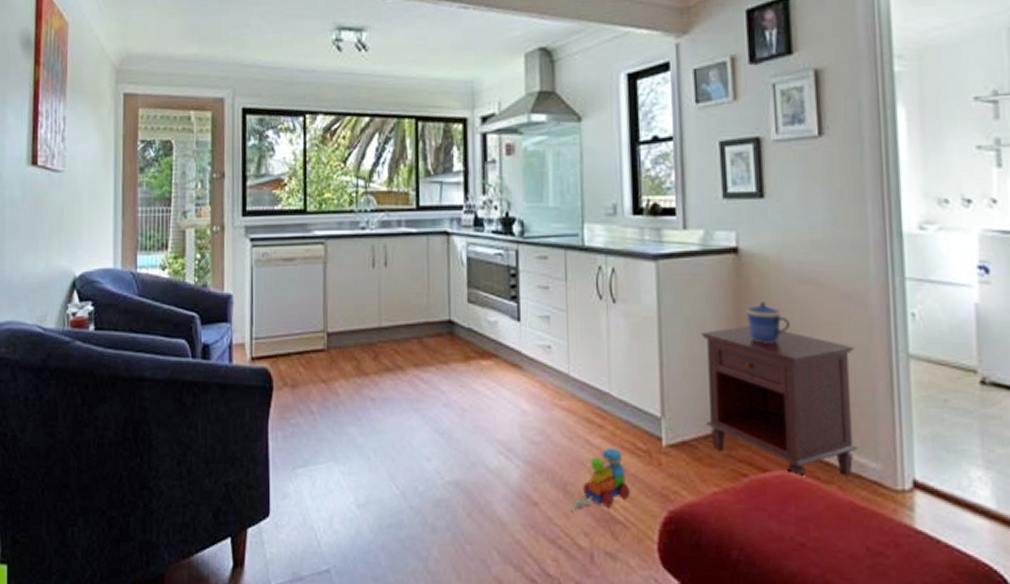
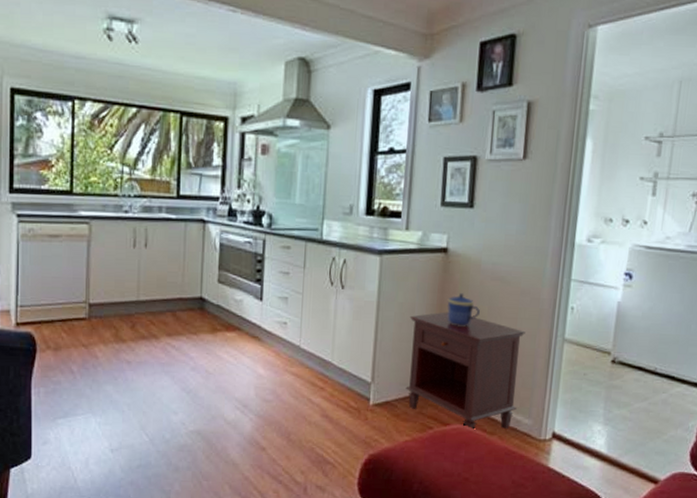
toy train: present [570,447,631,512] -> none [291,405,341,455]

